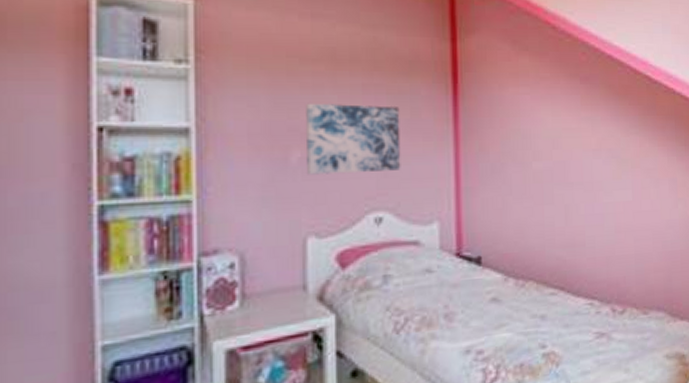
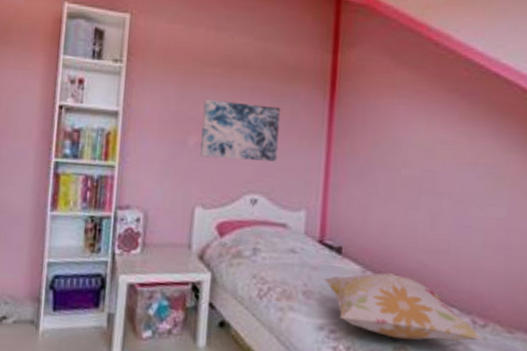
decorative pillow: none [465,275,624,345] -> present [323,272,484,342]

